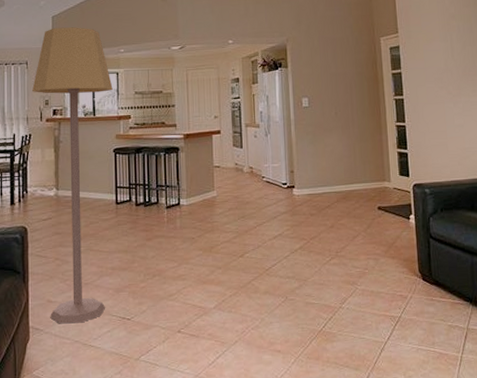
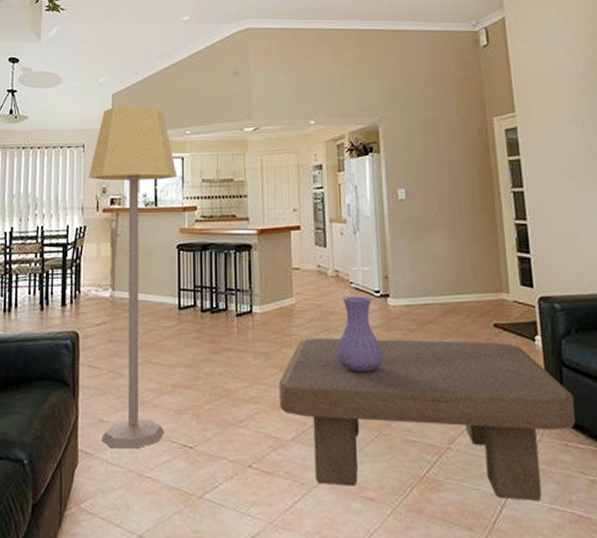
coffee table: none [202,221,440,344] -> present [278,338,576,500]
vase: none [251,187,289,251] -> present [337,295,383,373]

